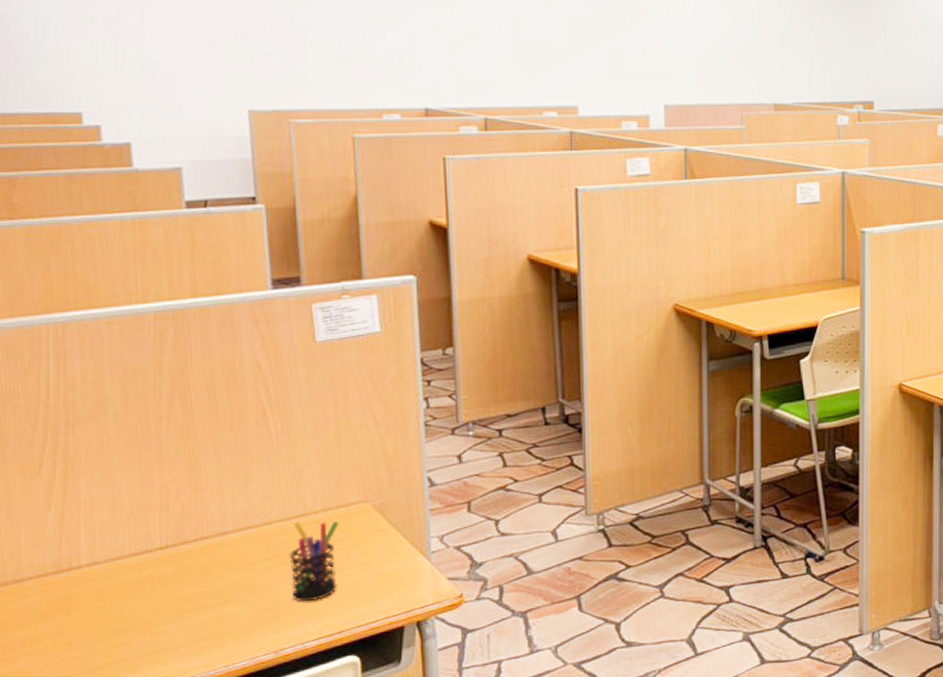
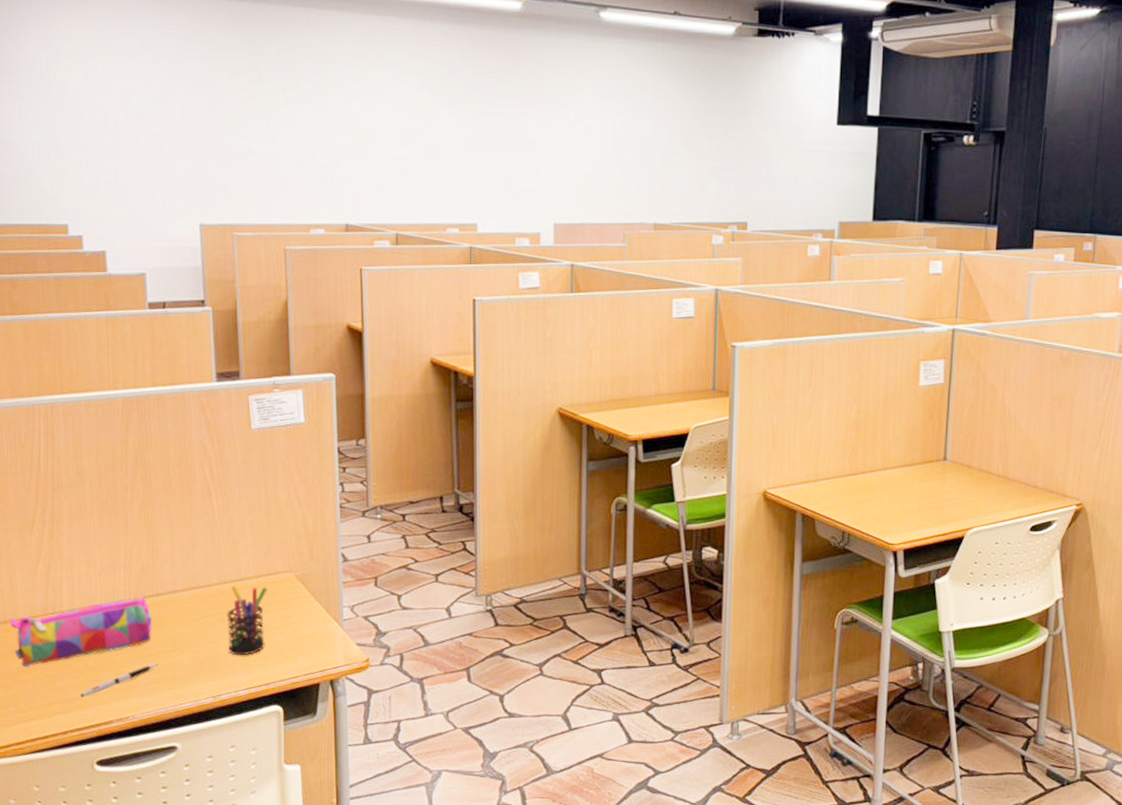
pencil case: none [10,542,197,636] -> present [9,596,153,667]
pen: none [105,619,206,666] -> present [80,664,159,697]

